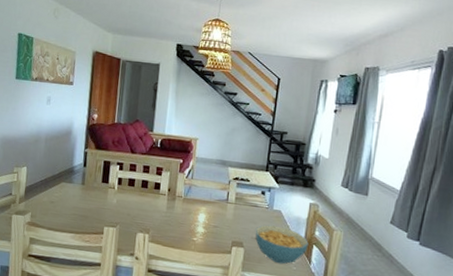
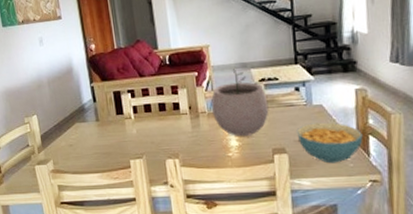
plant pot: none [187,164,237,226] -> present [211,69,269,137]

